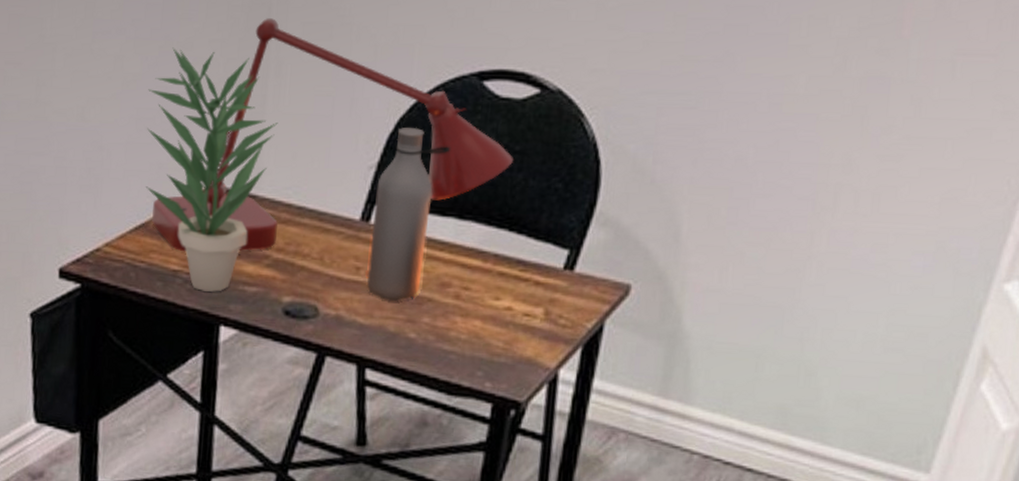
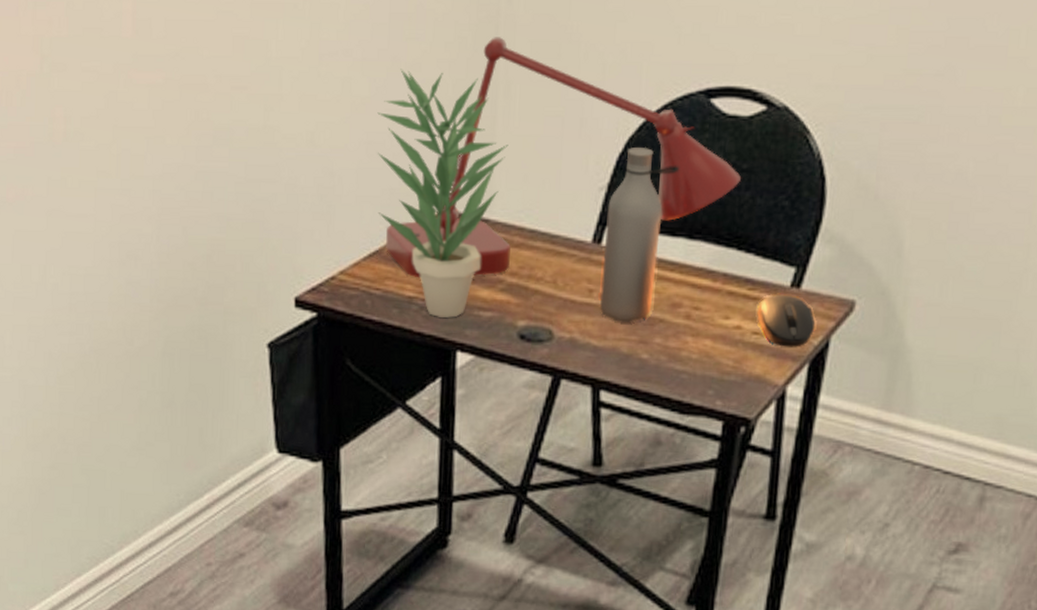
computer mouse: none [528,276,589,330] -> present [757,294,816,347]

